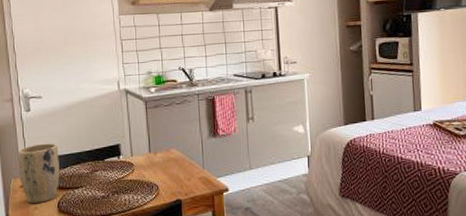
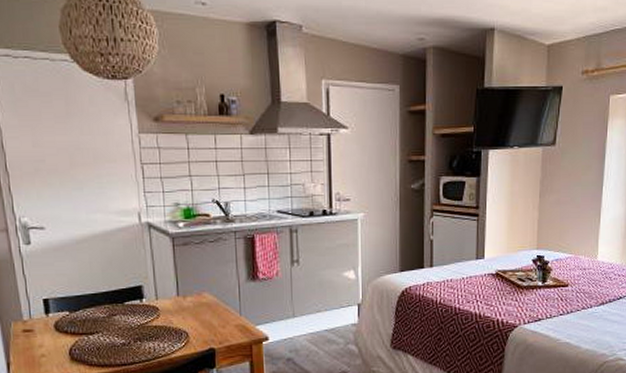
plant pot: present [18,143,60,204] -> none [17,282,71,351]

